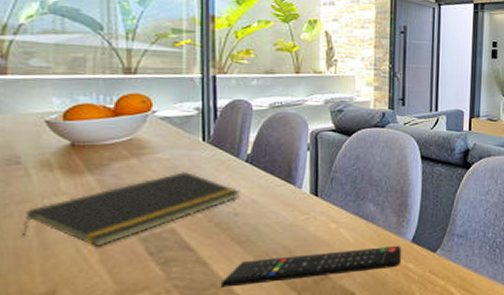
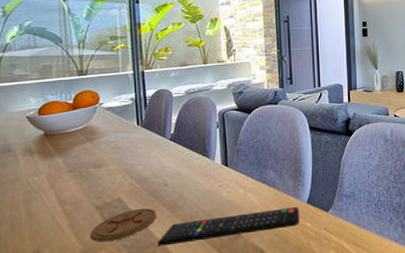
notepad: present [21,172,240,246] -> none [14,151,167,214]
coaster: none [130,241,222,282] -> present [90,208,157,243]

